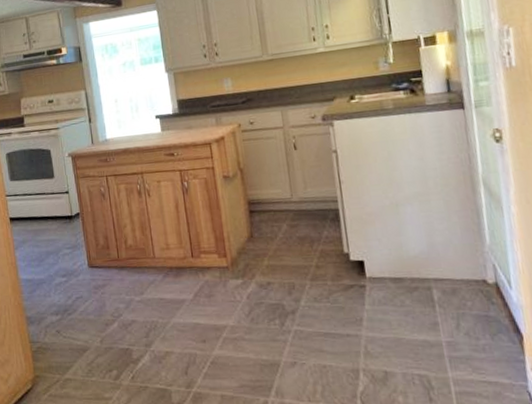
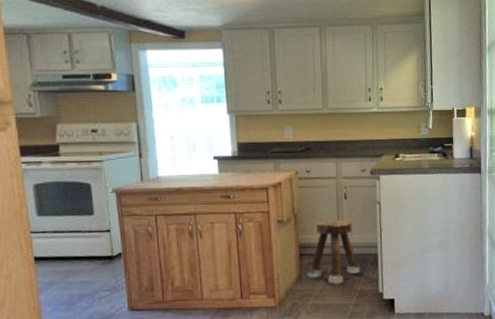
stool: none [257,172,320,244] -> present [305,220,360,285]

